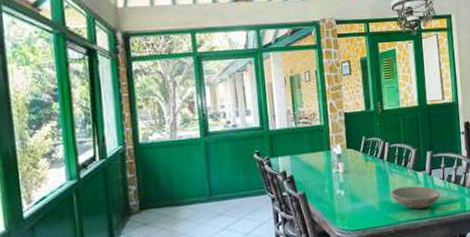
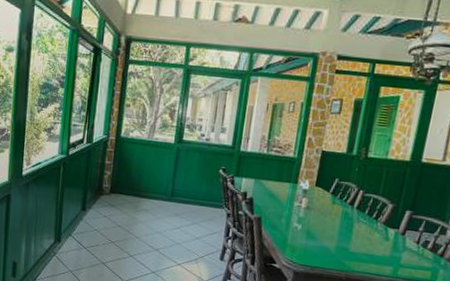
bowl: present [390,186,440,210] -> none [350,237,410,266]

